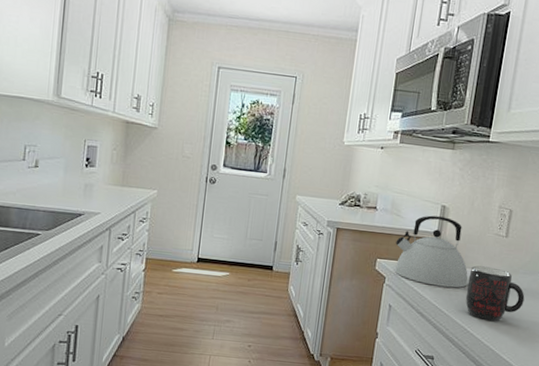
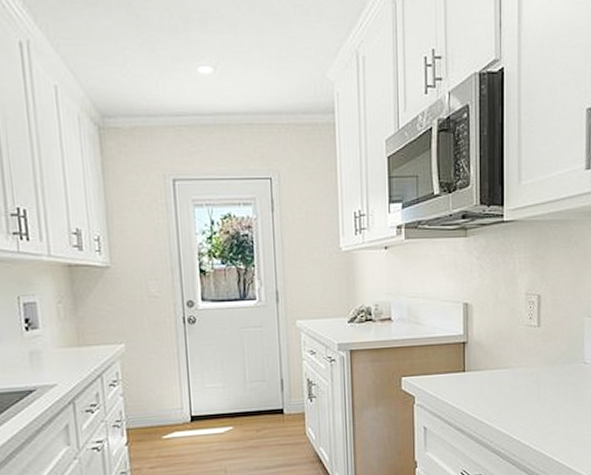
kettle: present [394,215,468,288] -> none [419,315,505,396]
mug: present [465,265,525,322] -> none [505,363,568,424]

